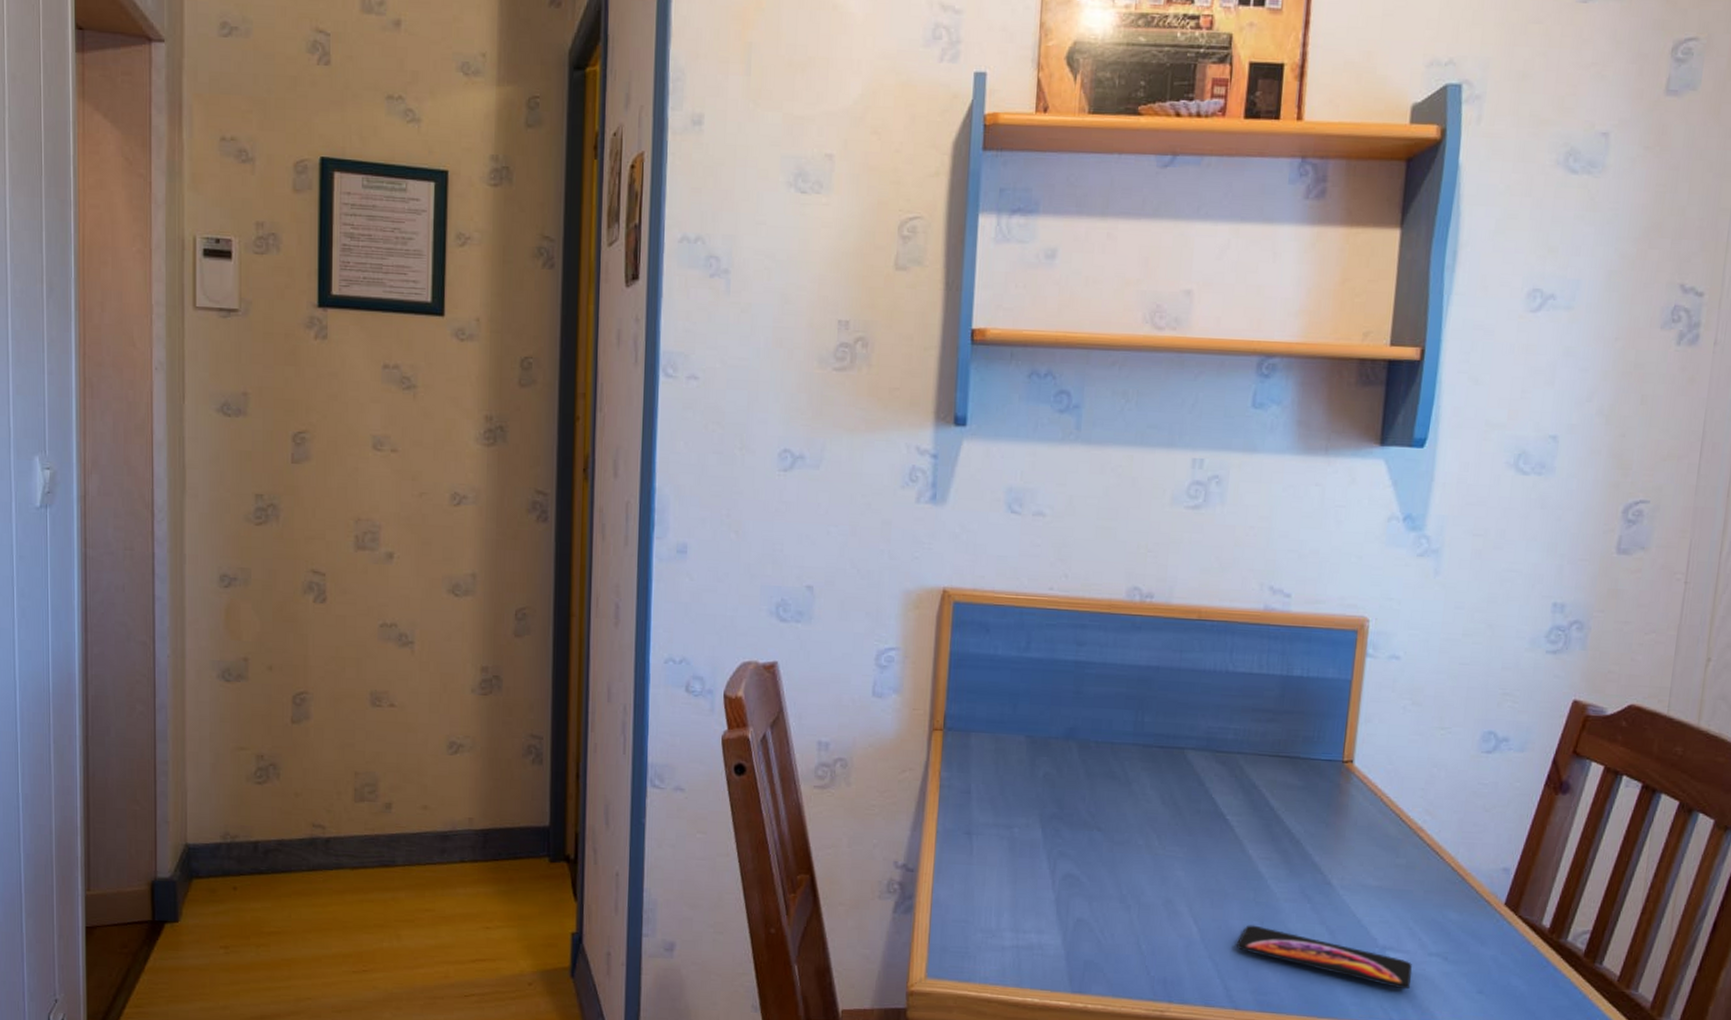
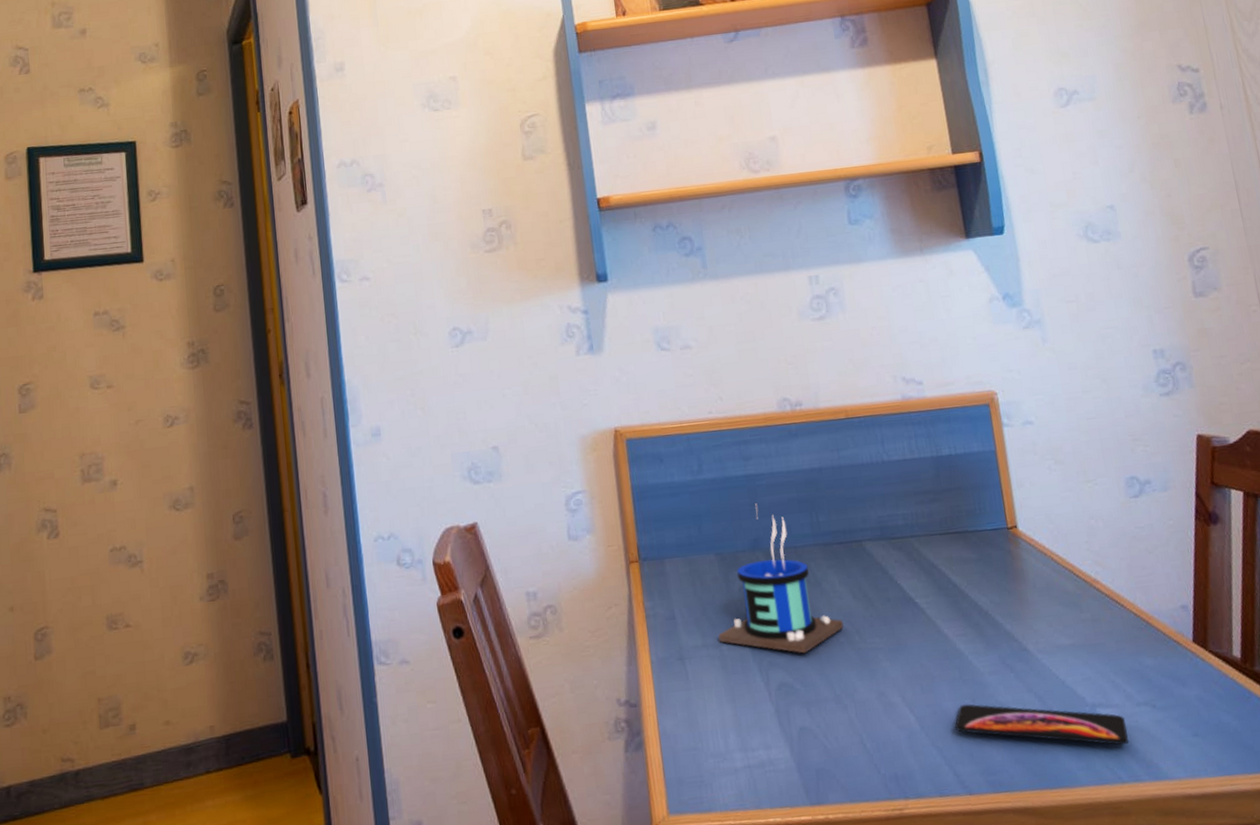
mug: none [1012,692,1146,850] -> present [718,503,844,654]

